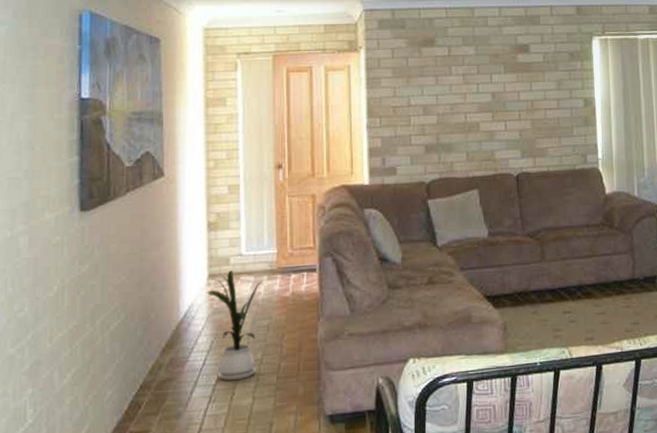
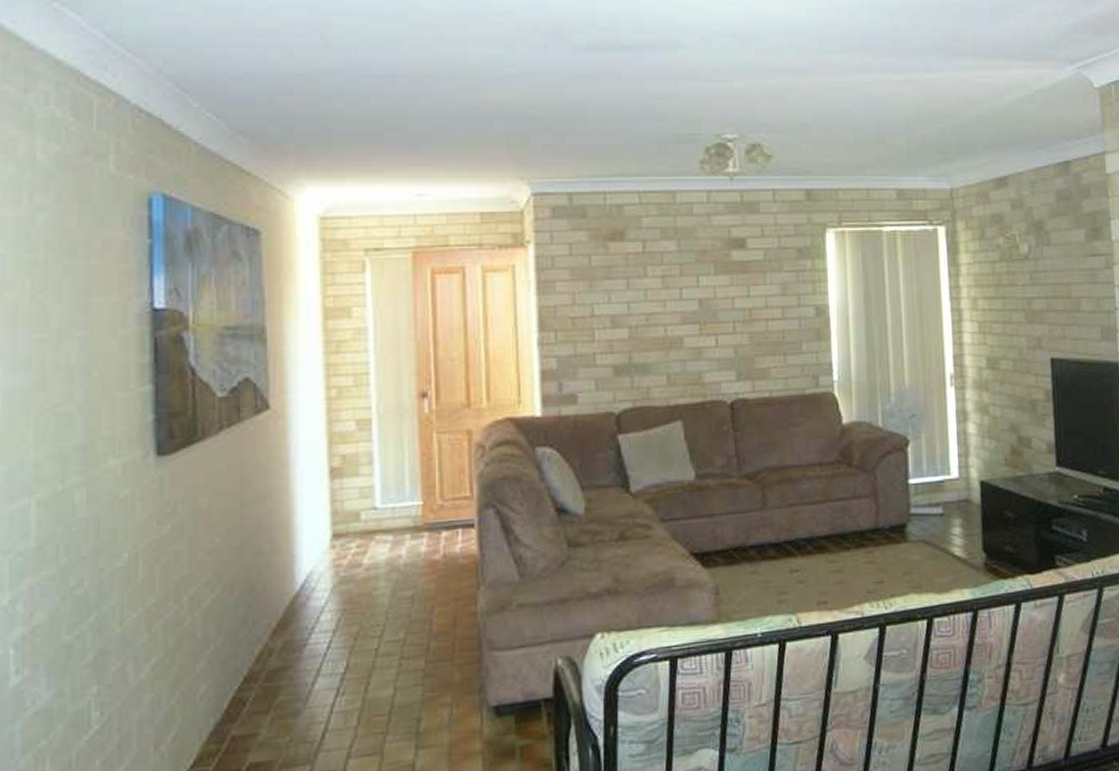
house plant: present [206,270,263,381] -> none [330,528,404,668]

